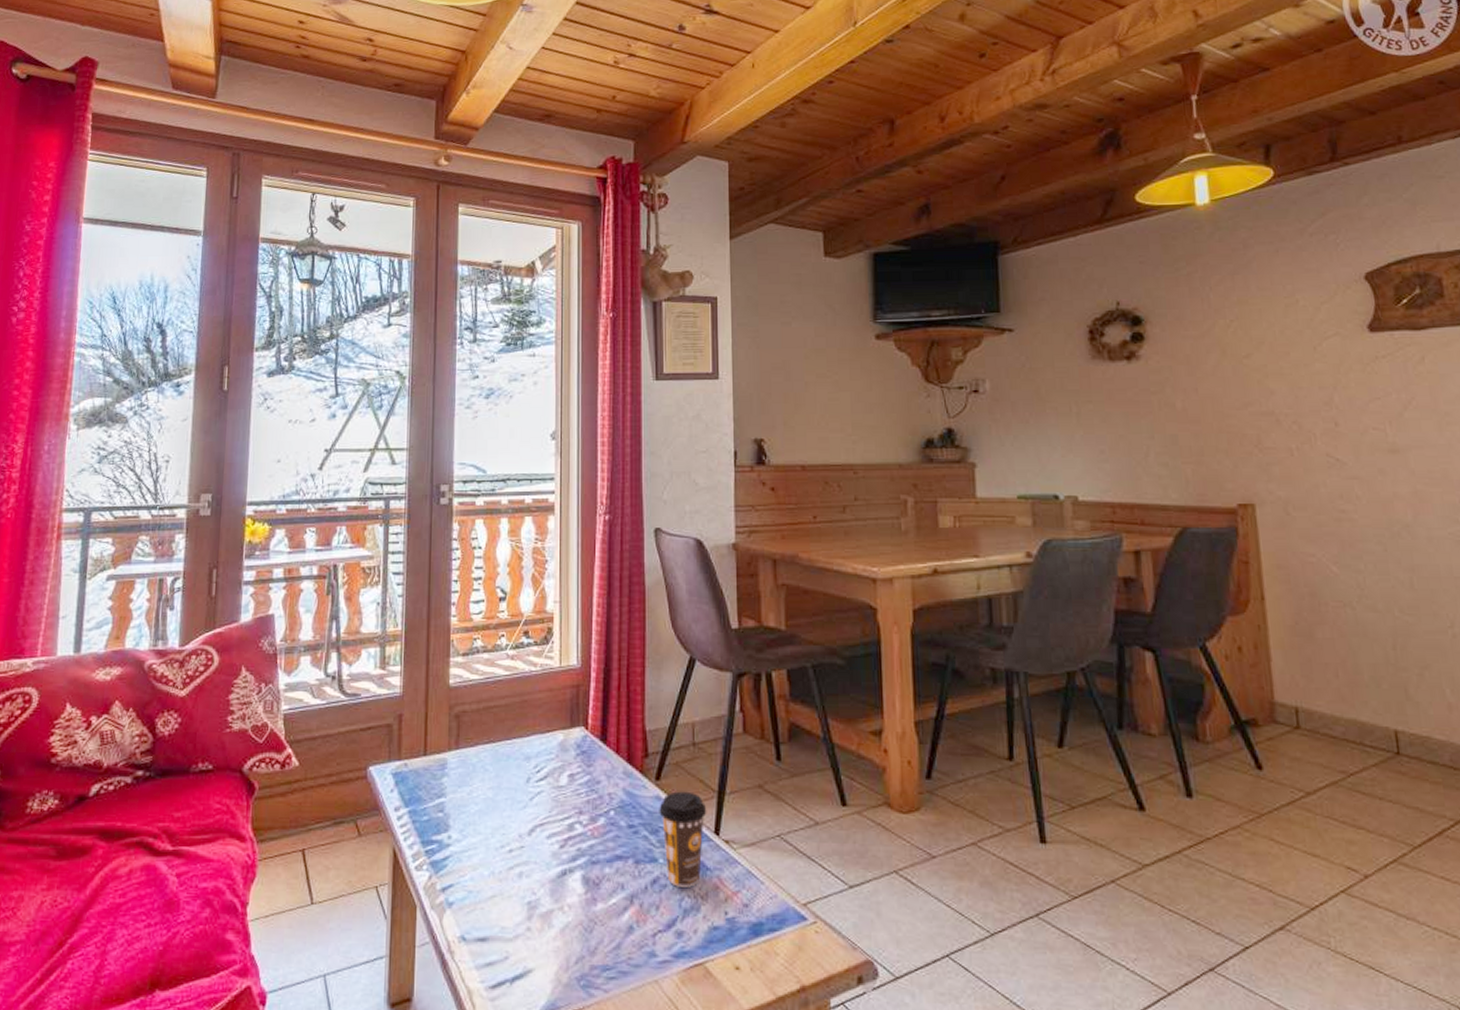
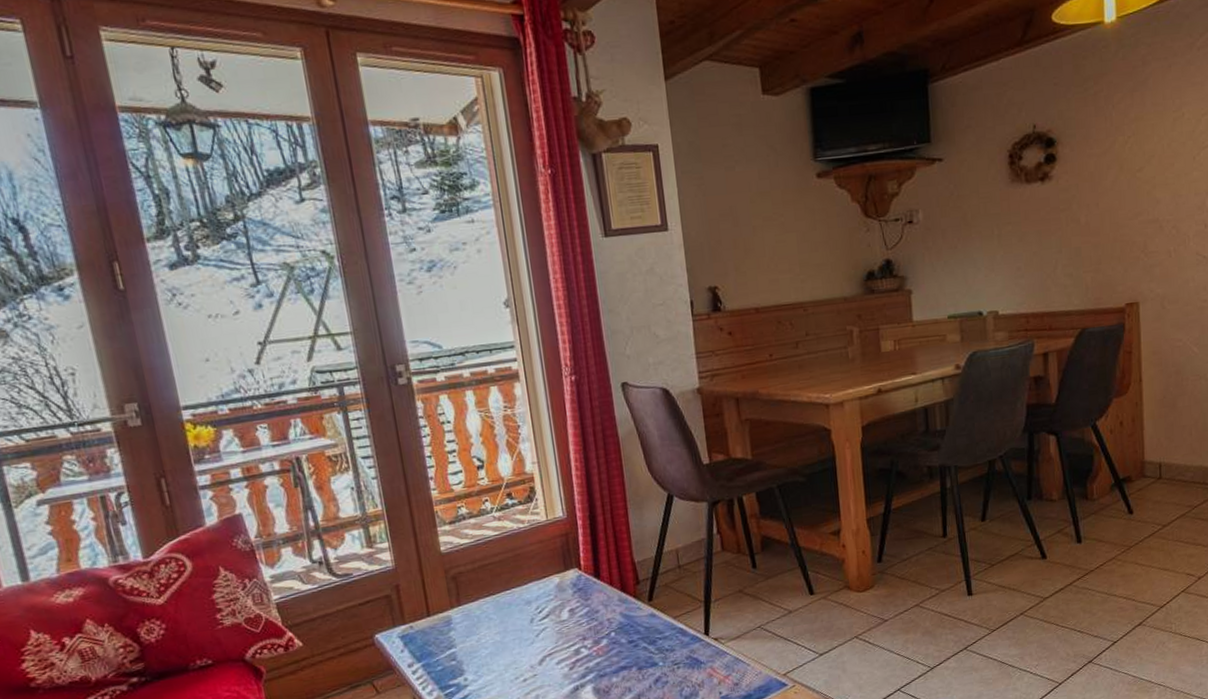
coffee cup: present [659,791,707,887] -> none [654,605,697,681]

